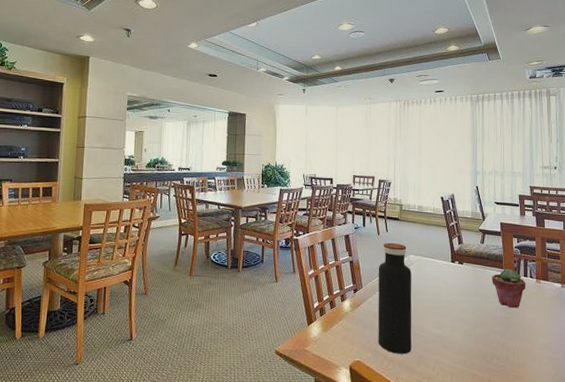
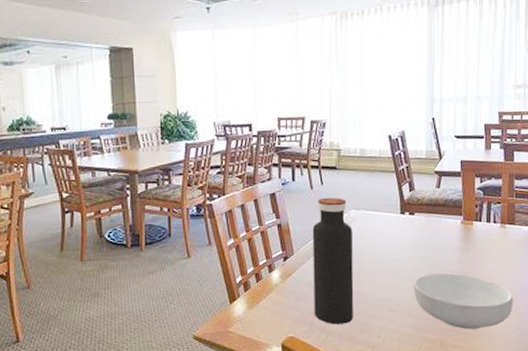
cereal bowl: none [463,317,550,372] -> present [413,273,513,330]
potted succulent: present [492,268,526,308] -> none [448,214,488,260]

